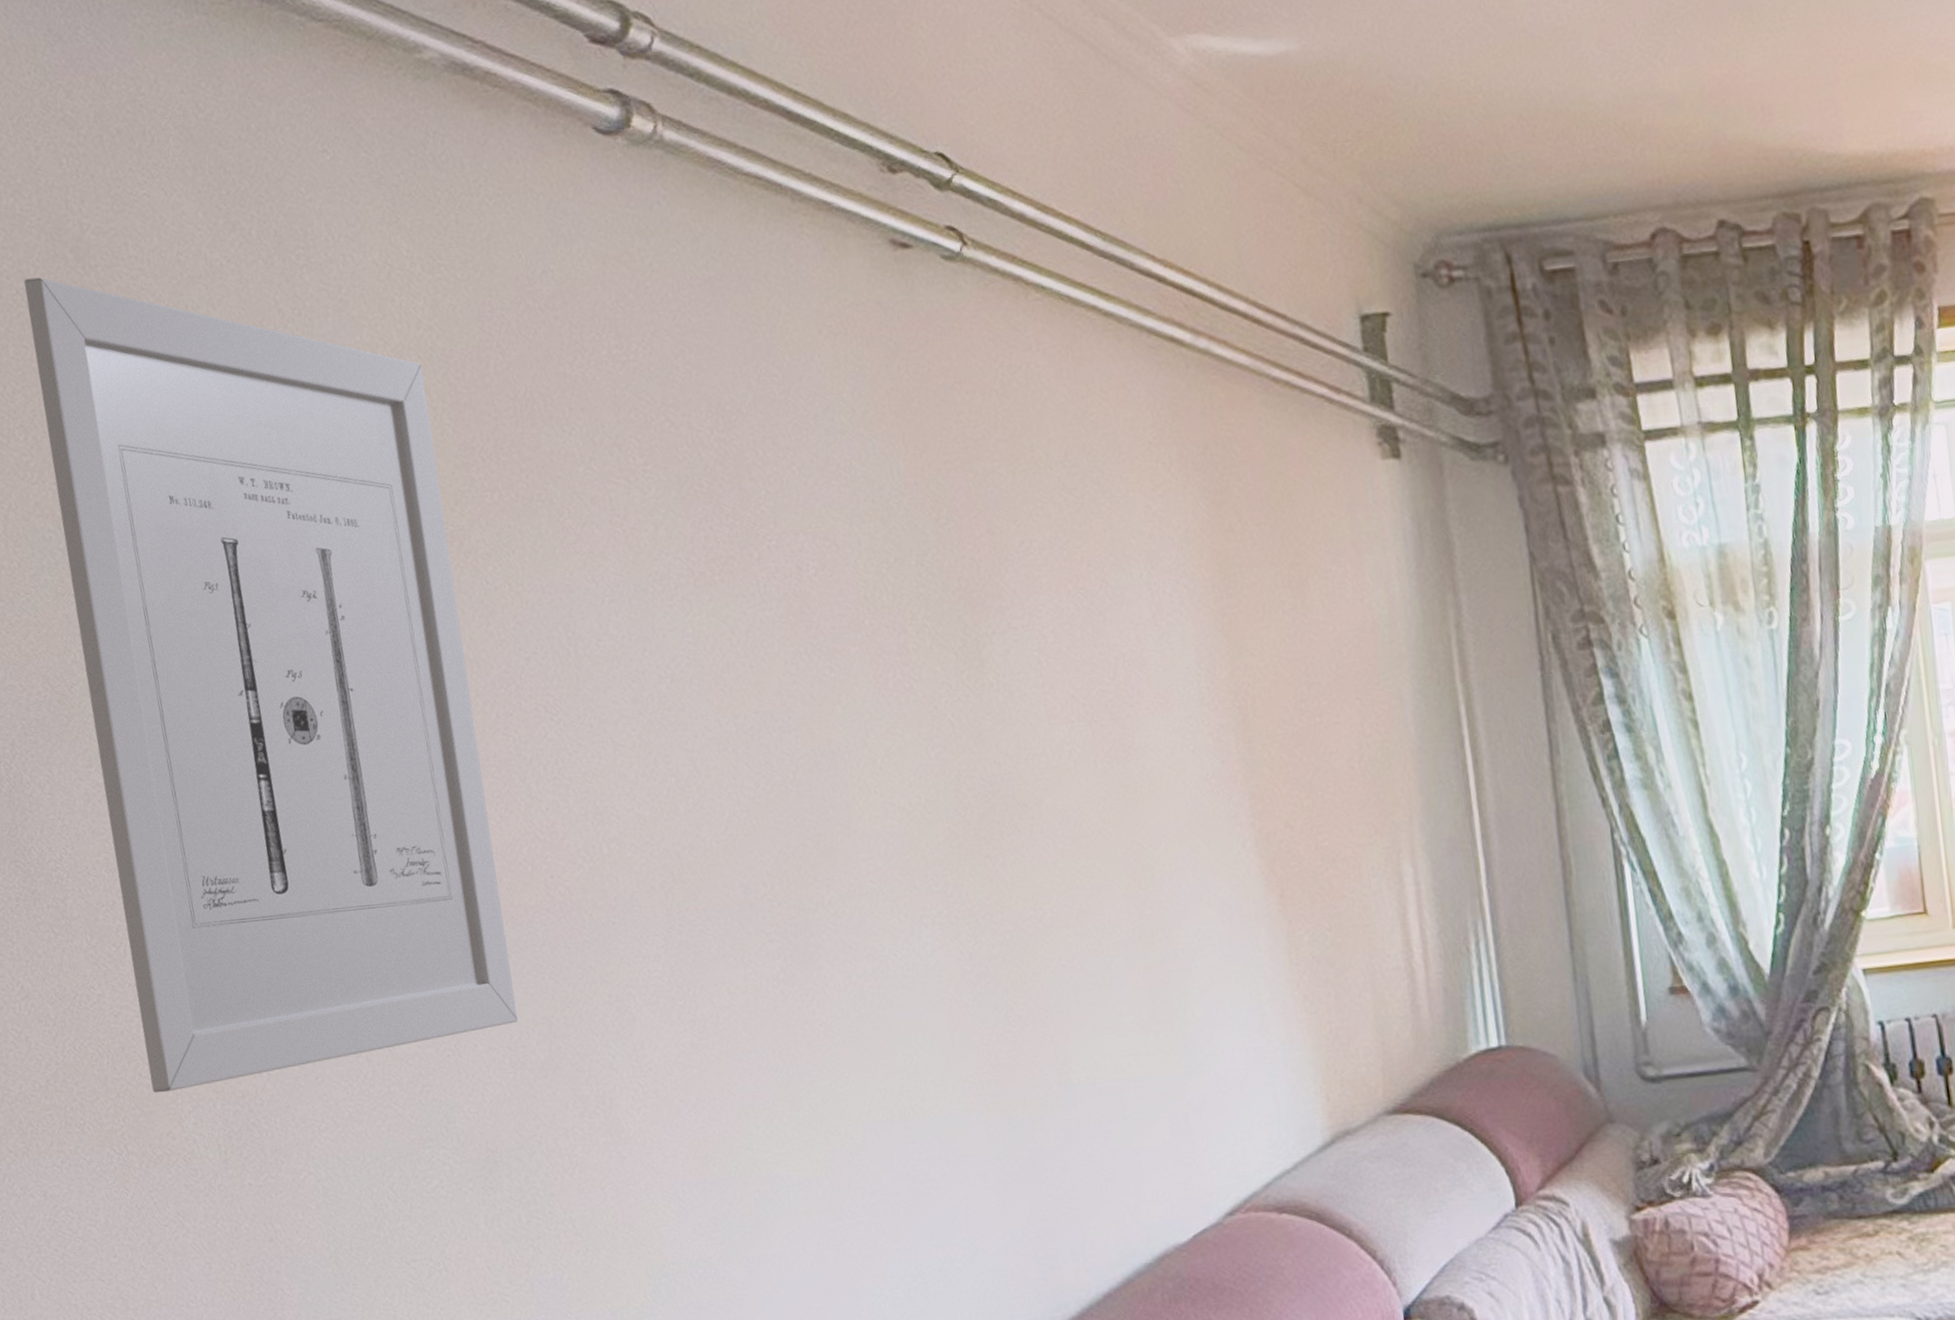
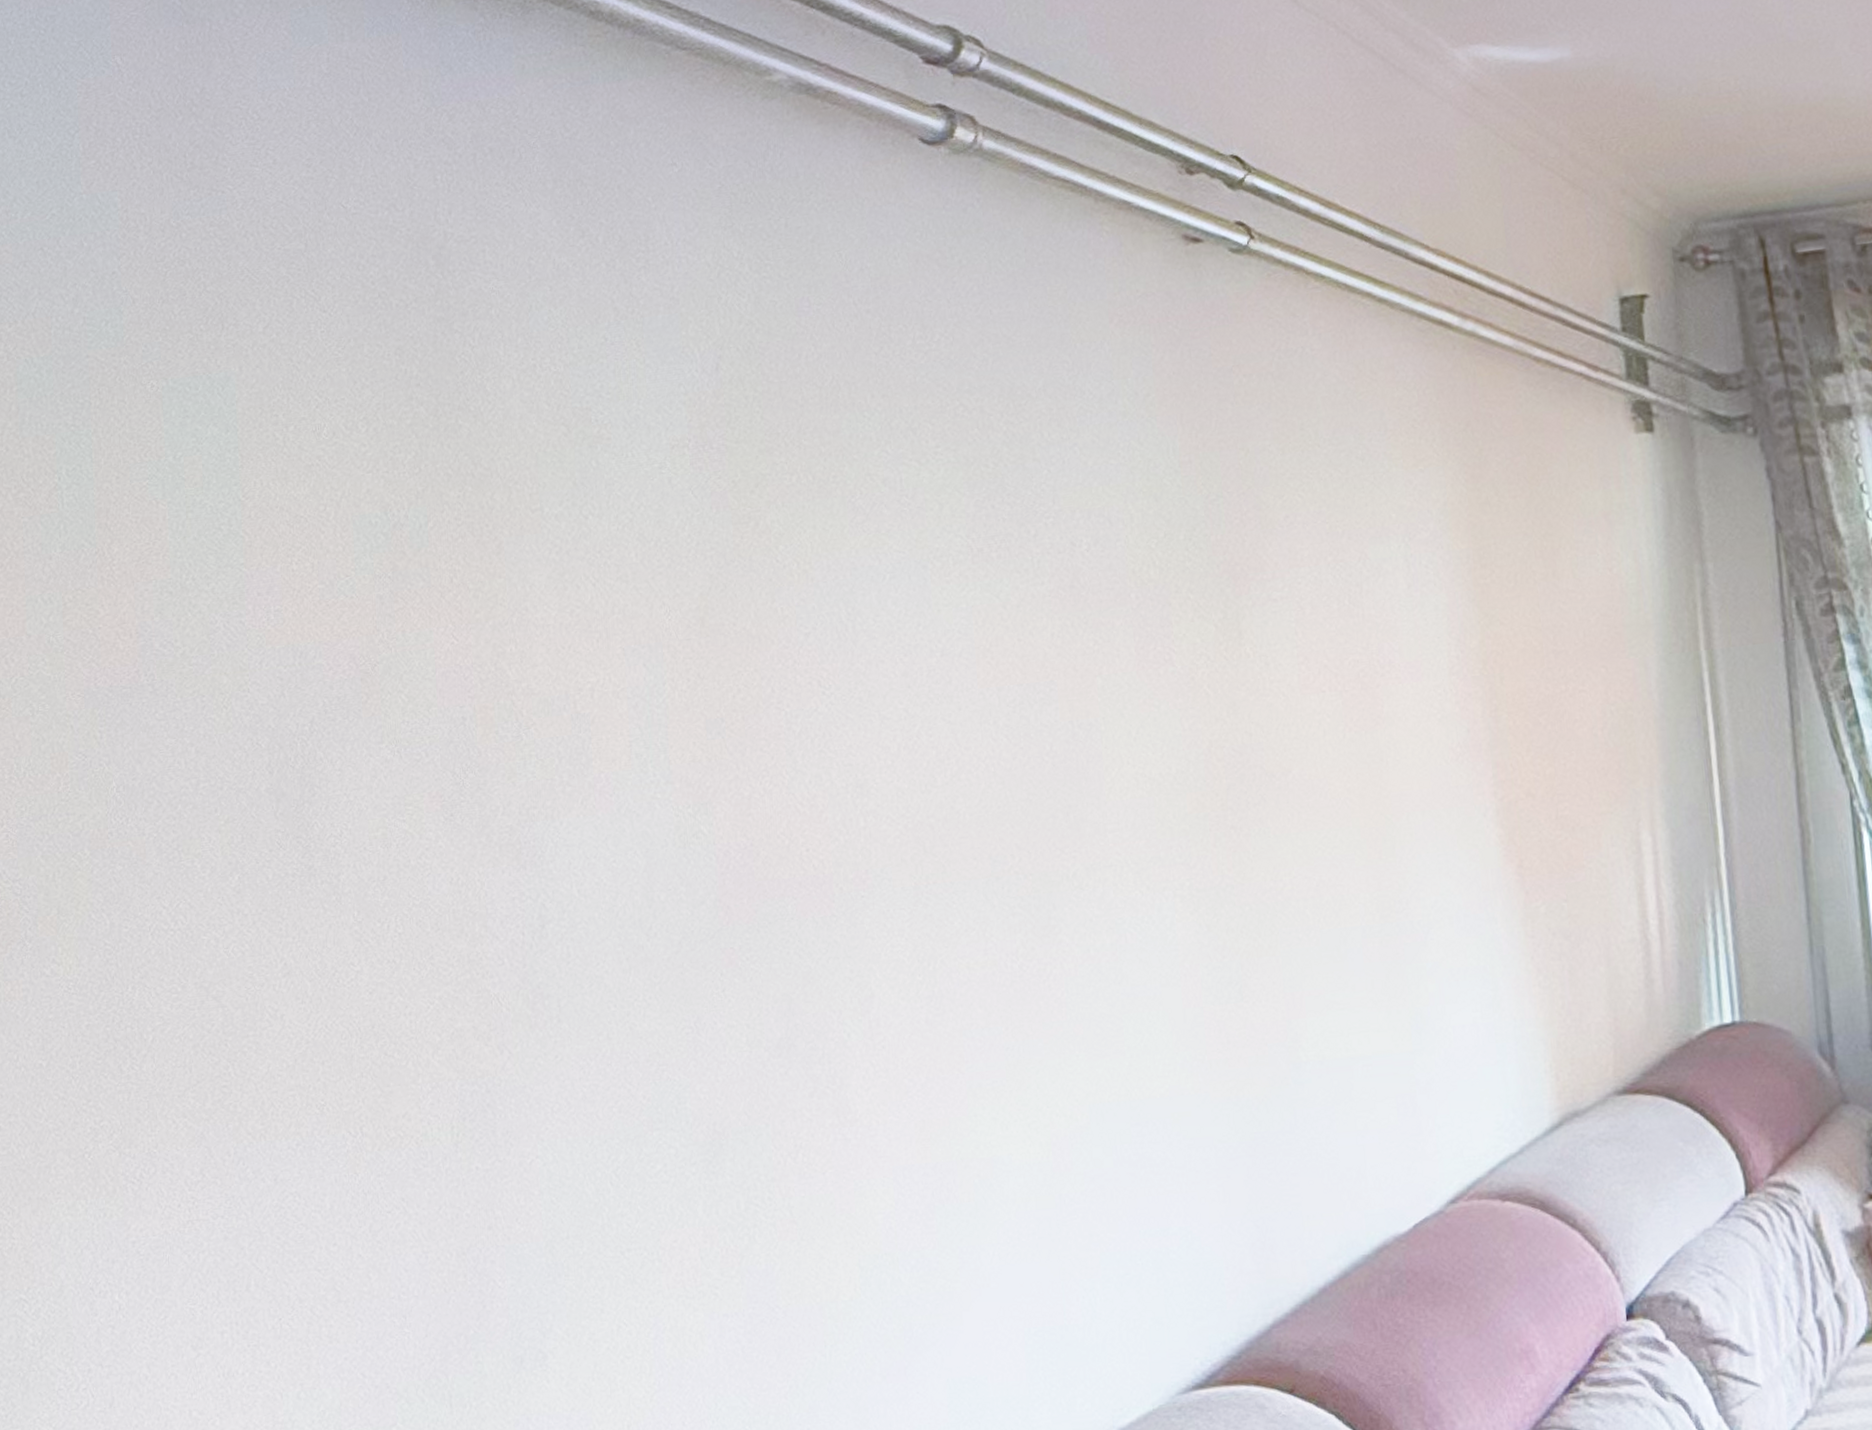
wall art: present [24,277,518,1093] -> none [386,282,760,1073]

